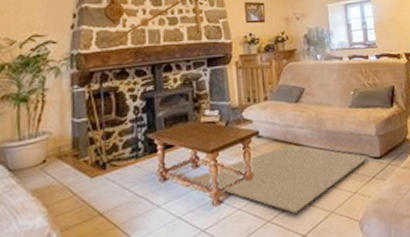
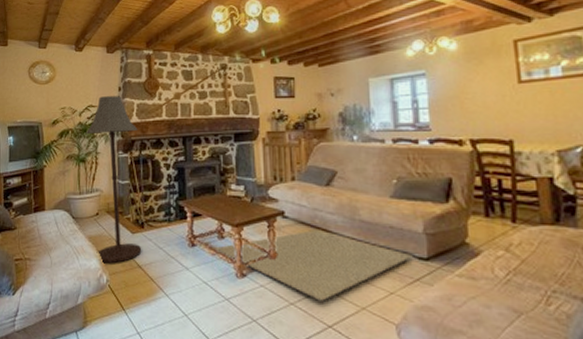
floor lamp: none [28,23,104,220] -> present [85,96,142,264]

